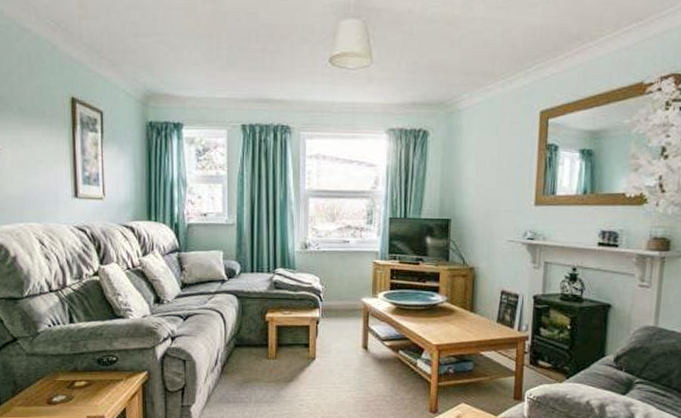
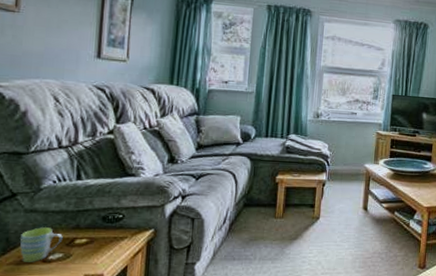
mug: none [26,369,64,404] -> present [20,226,63,262]

